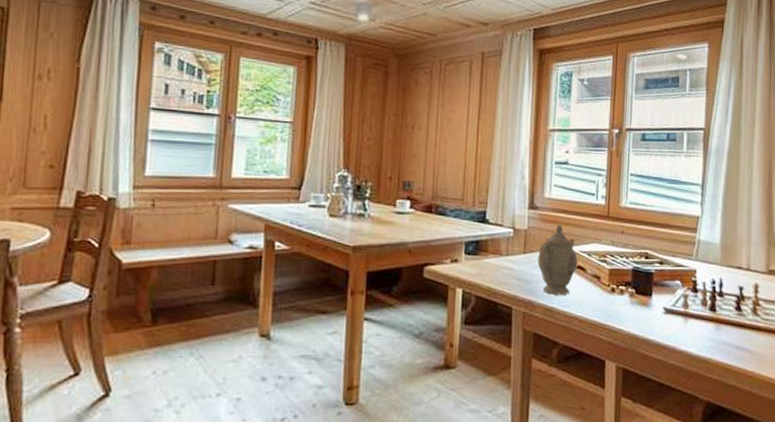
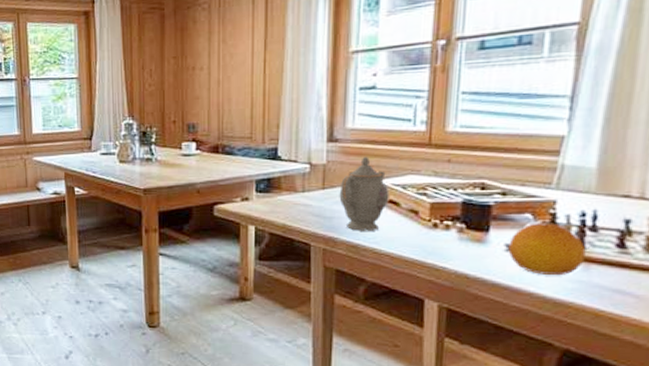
fruit: none [665,289,717,334] -> present [508,223,586,275]

